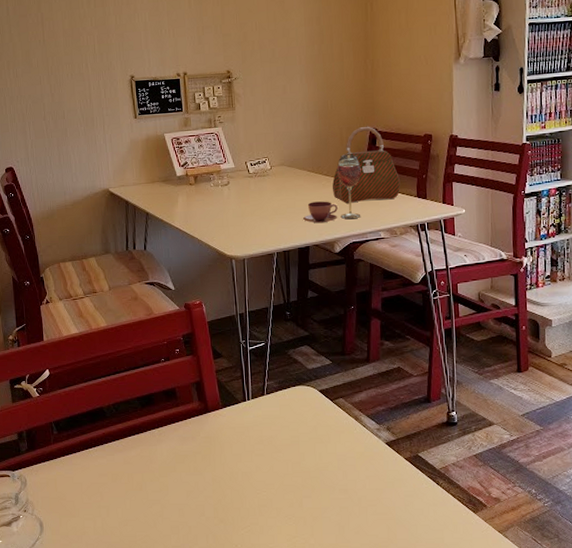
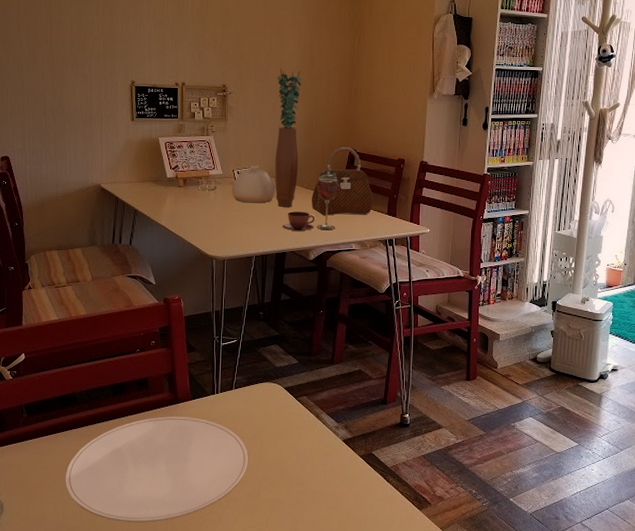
plate: none [101,426,287,536] -> present [65,416,249,523]
sugar bowl: none [245,155,293,197] -> present [231,166,276,203]
vase: none [285,46,316,198] -> present [274,68,302,207]

